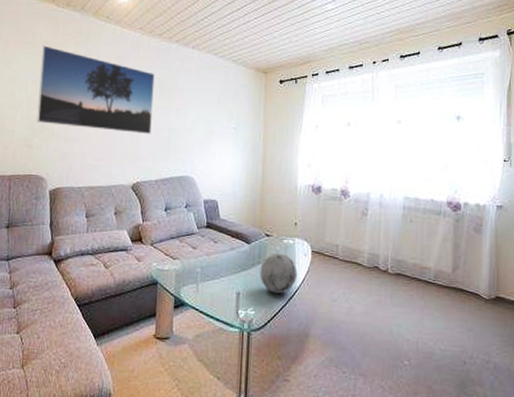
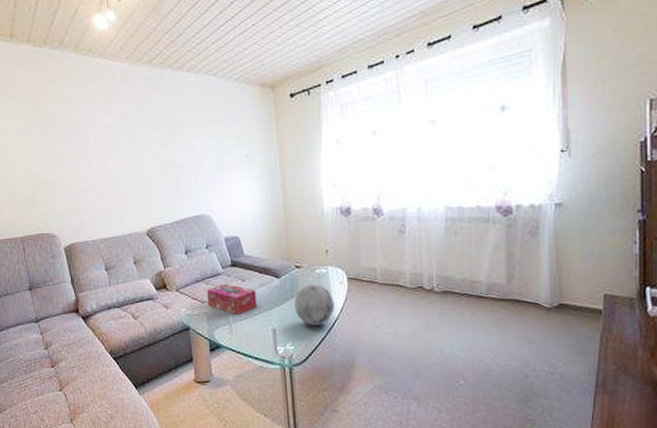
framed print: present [37,45,155,134] -> none [27,92,158,179]
tissue box: none [179,243,226,275] -> present [207,283,257,315]

